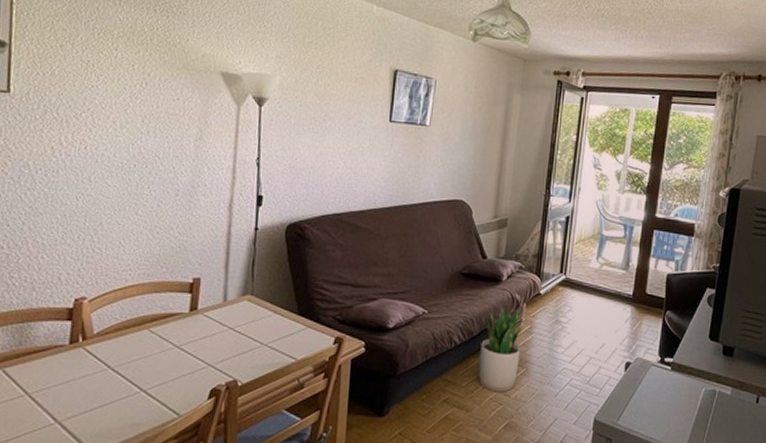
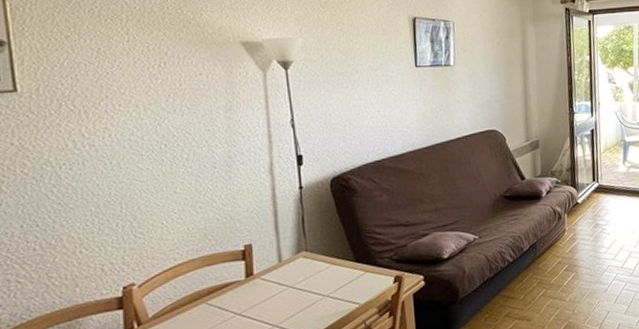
planter: present [478,307,523,392] -> none [531,218,569,299]

